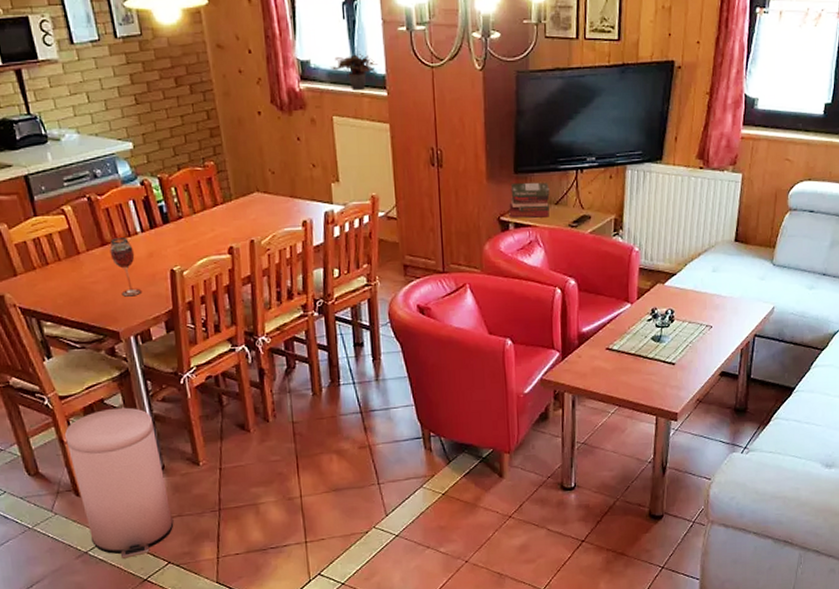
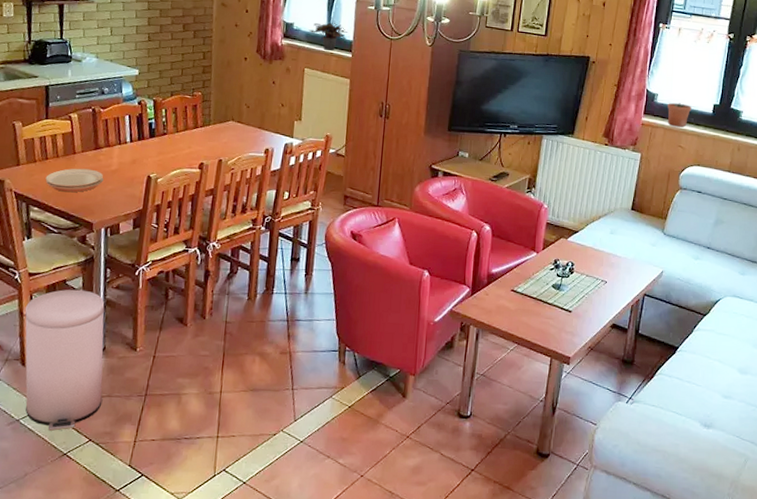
plate: none [51,270,120,301] -> present [45,168,104,193]
wineglass: present [109,238,141,297] -> none [100,144,121,195]
books: present [509,182,550,218] -> none [439,138,476,170]
planter: none [771,106,799,138] -> present [667,102,692,128]

